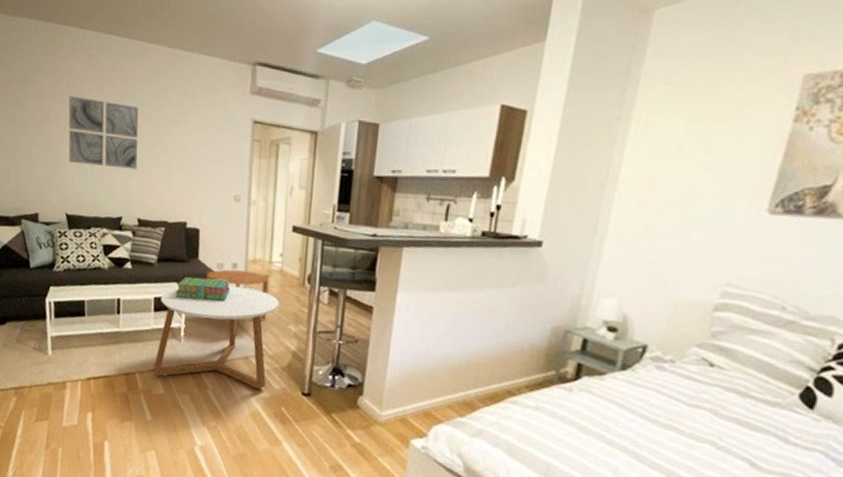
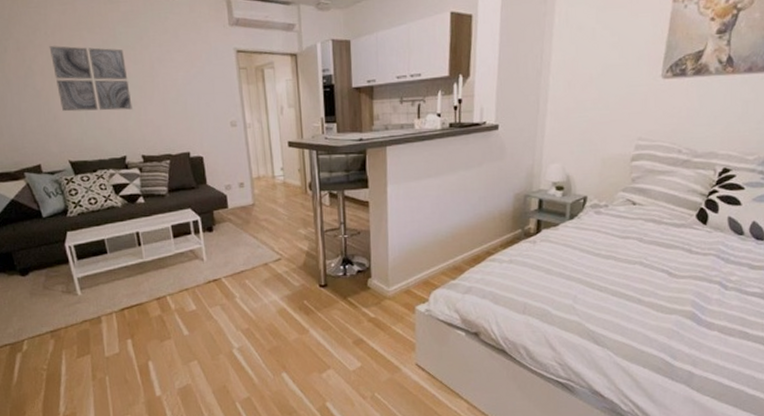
coffee table: present [153,285,279,389] -> none [178,203,287,295]
stack of books: present [175,276,230,301] -> none [191,199,241,223]
side table: present [205,269,270,337] -> none [216,187,277,248]

